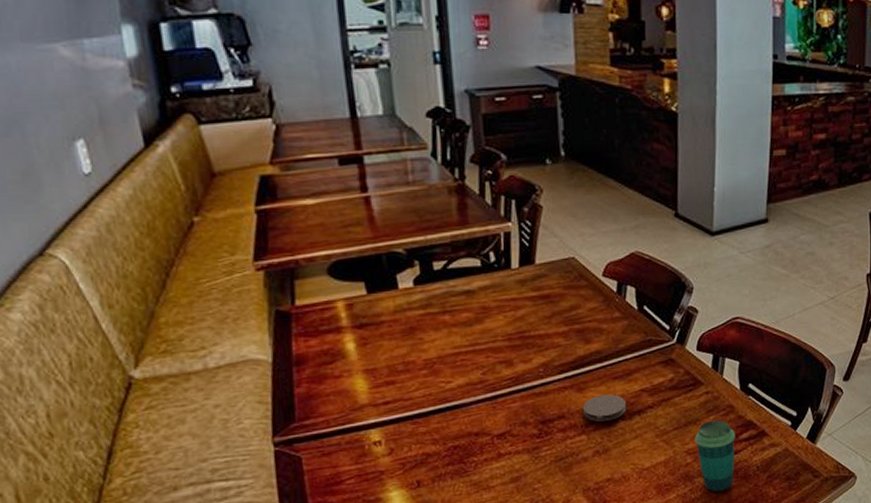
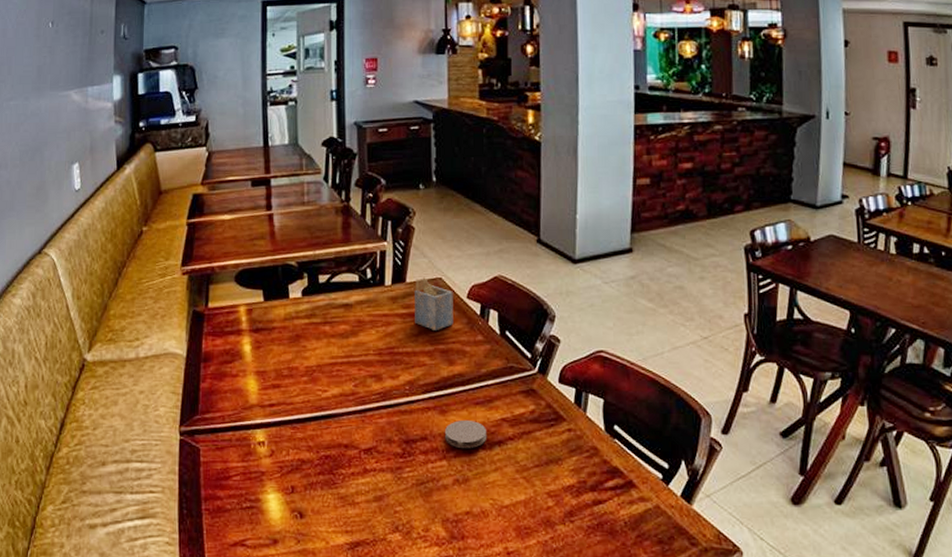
napkin holder: none [545,256,589,312] -> present [415,276,453,332]
cup: present [695,420,735,493] -> none [556,462,600,546]

